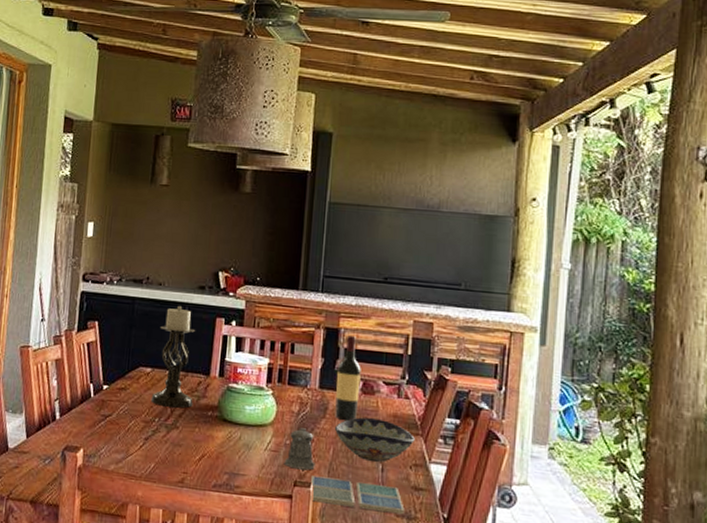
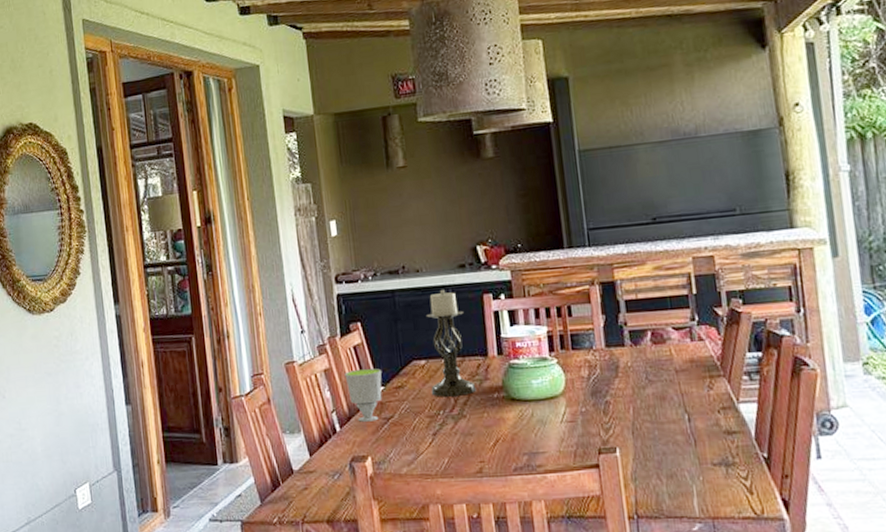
cup: none [73,365,110,416] -> present [344,368,383,422]
pepper shaker: present [283,428,315,471] -> none [583,392,618,436]
drink coaster: present [310,475,405,515] -> none [614,435,721,467]
wine bottle: present [335,334,361,421] -> none [620,285,652,376]
decorative bowl: present [335,417,415,462] -> none [630,367,718,413]

